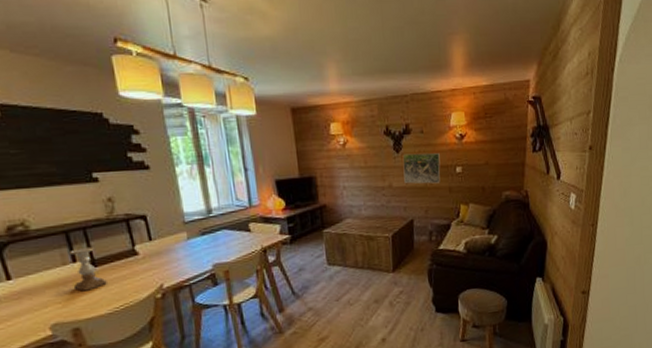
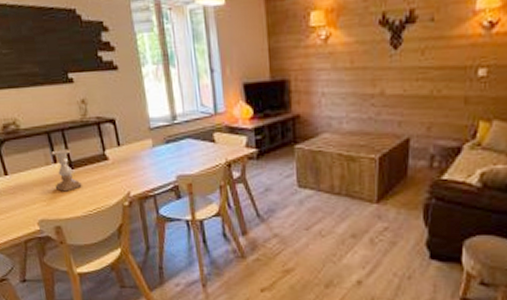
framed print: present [403,153,441,184] -> none [402,49,455,92]

